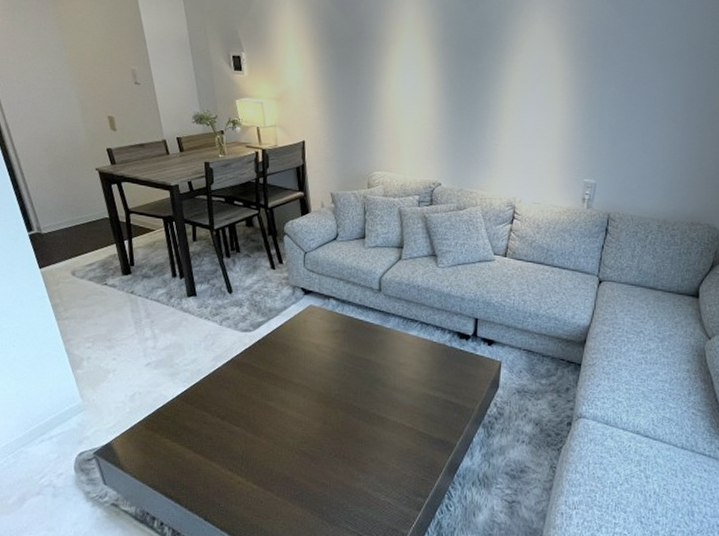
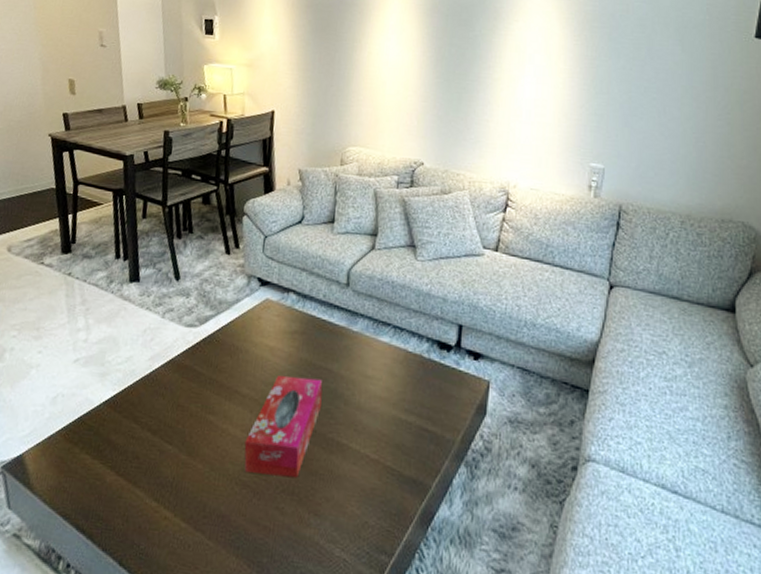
tissue box: none [301,366,364,446] -> present [244,375,323,479]

